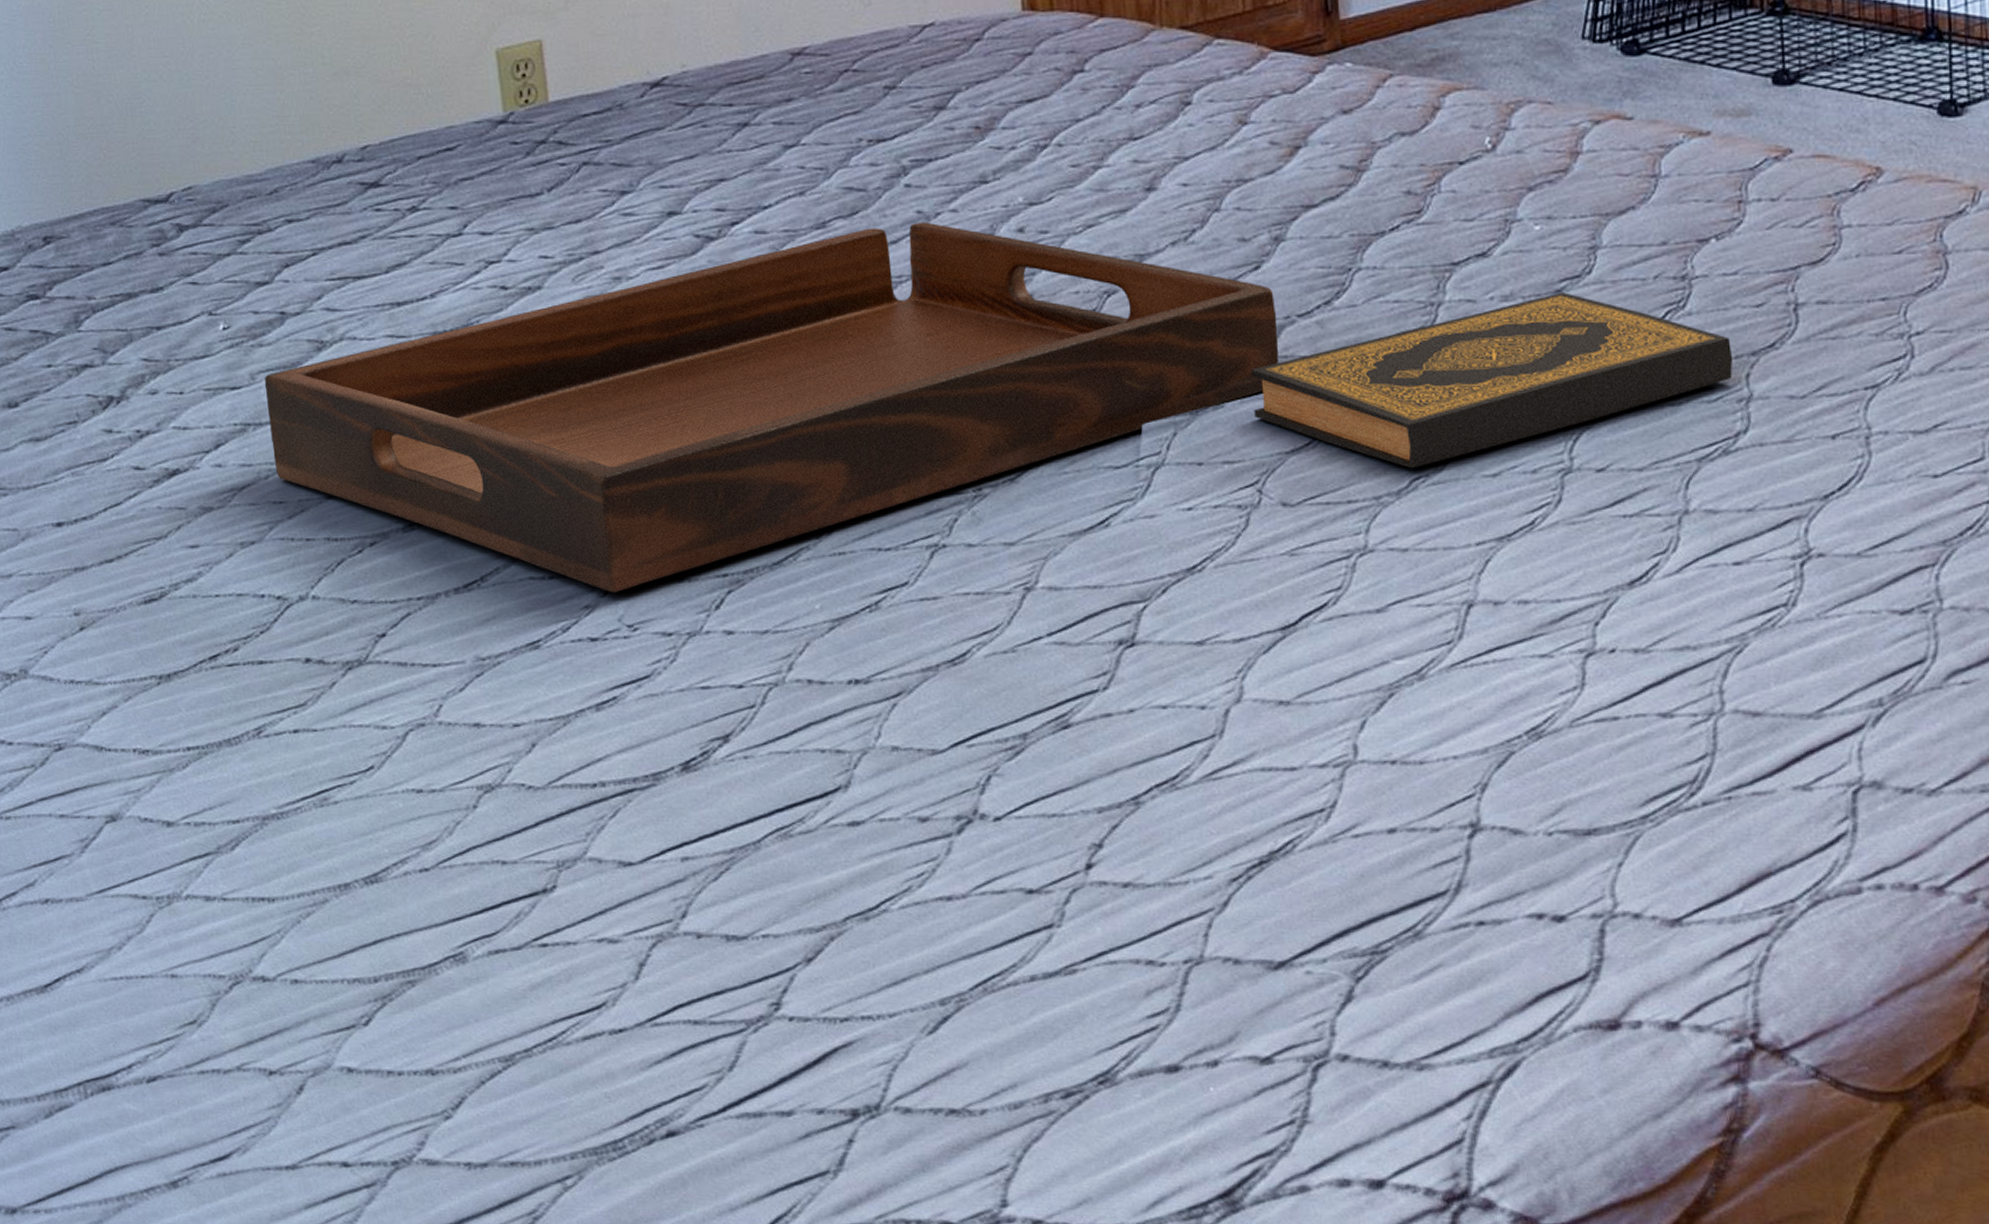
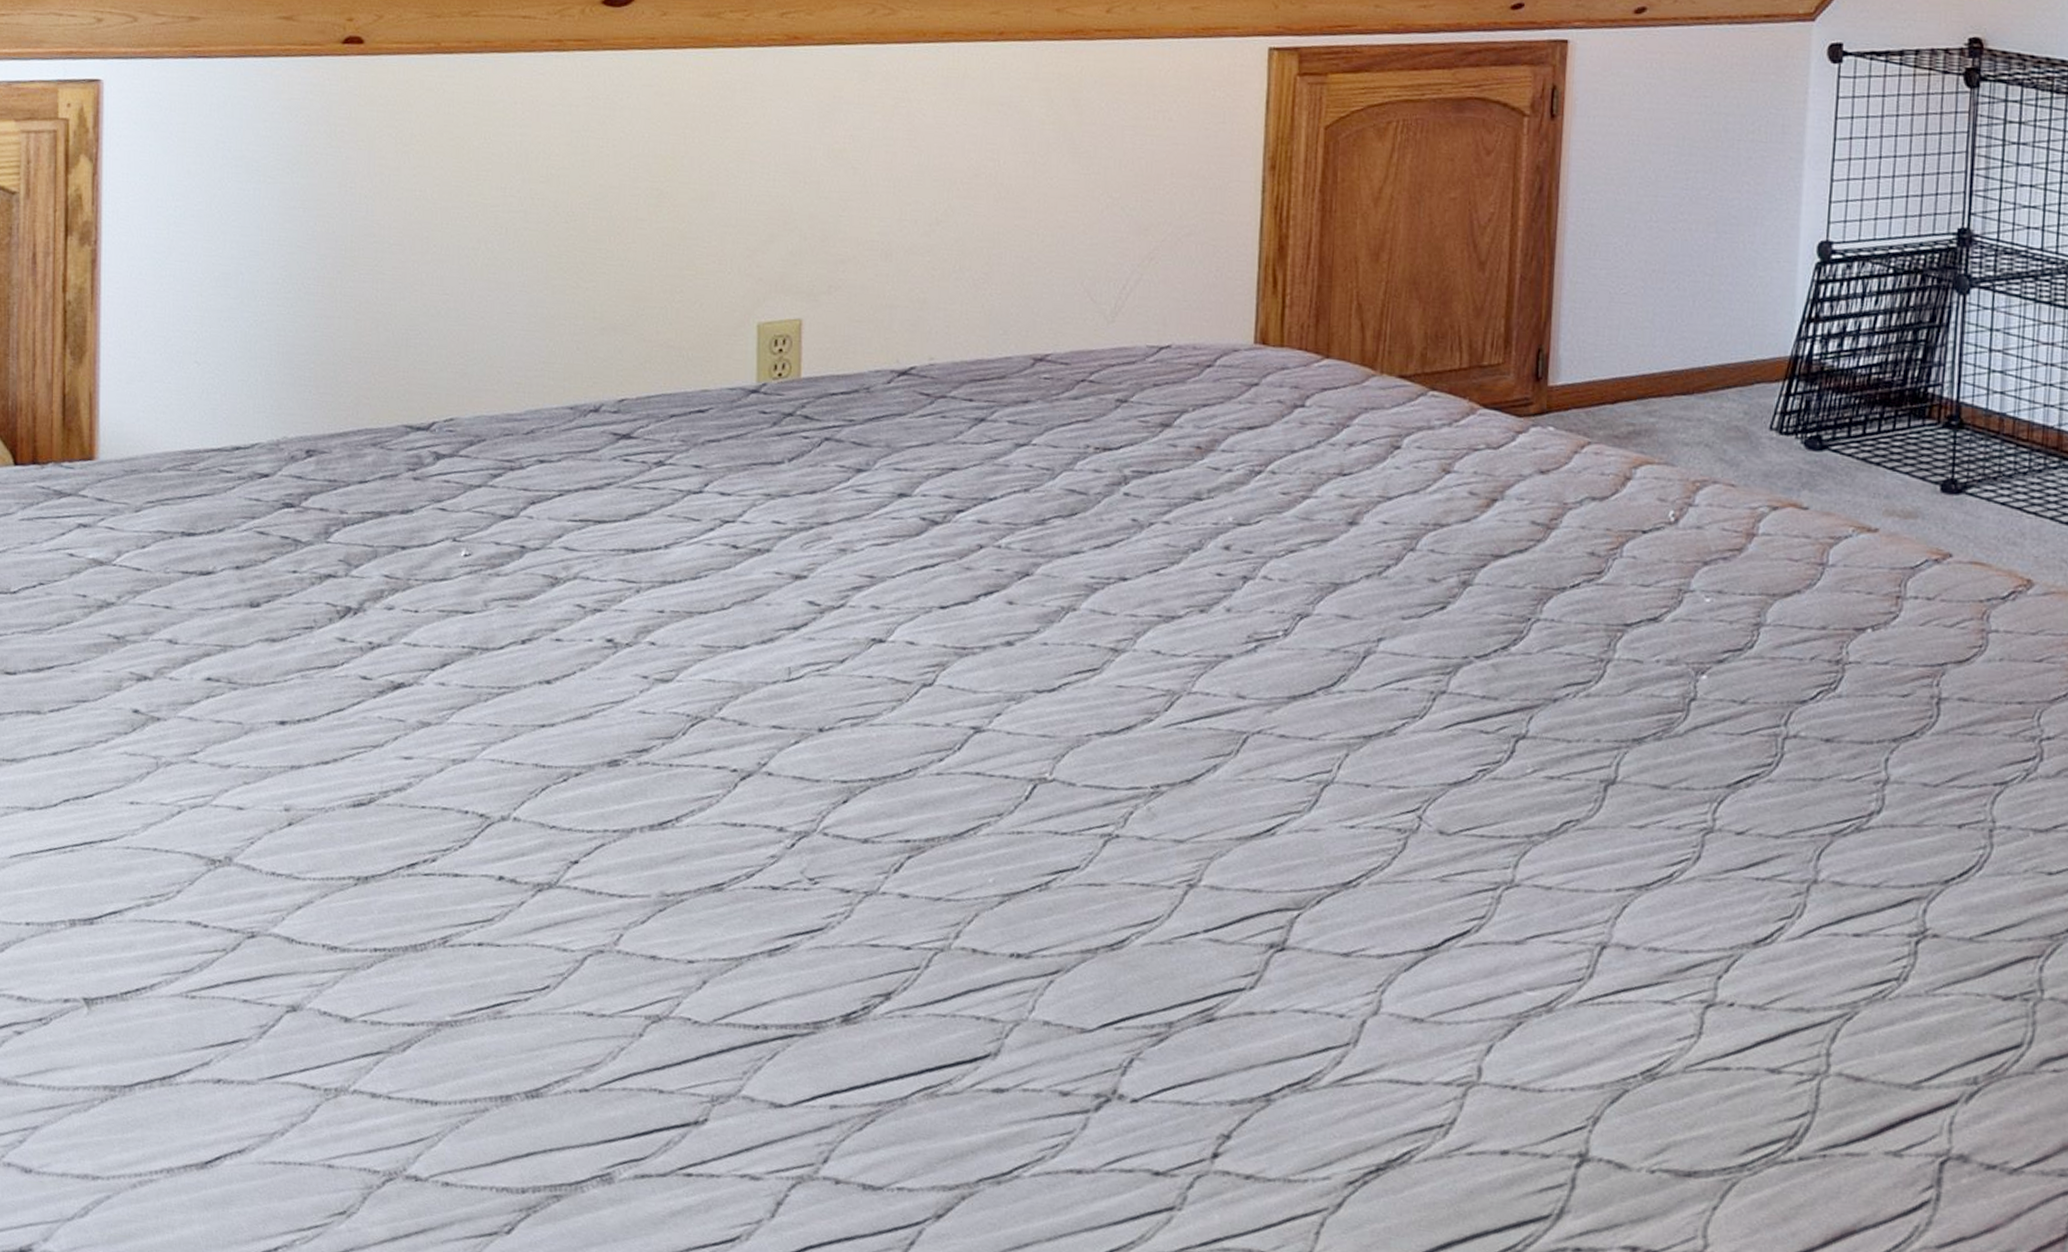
serving tray: present [264,222,1279,593] -> none [495,529,1456,847]
hardback book: present [1251,292,1733,469] -> none [1423,662,1875,813]

